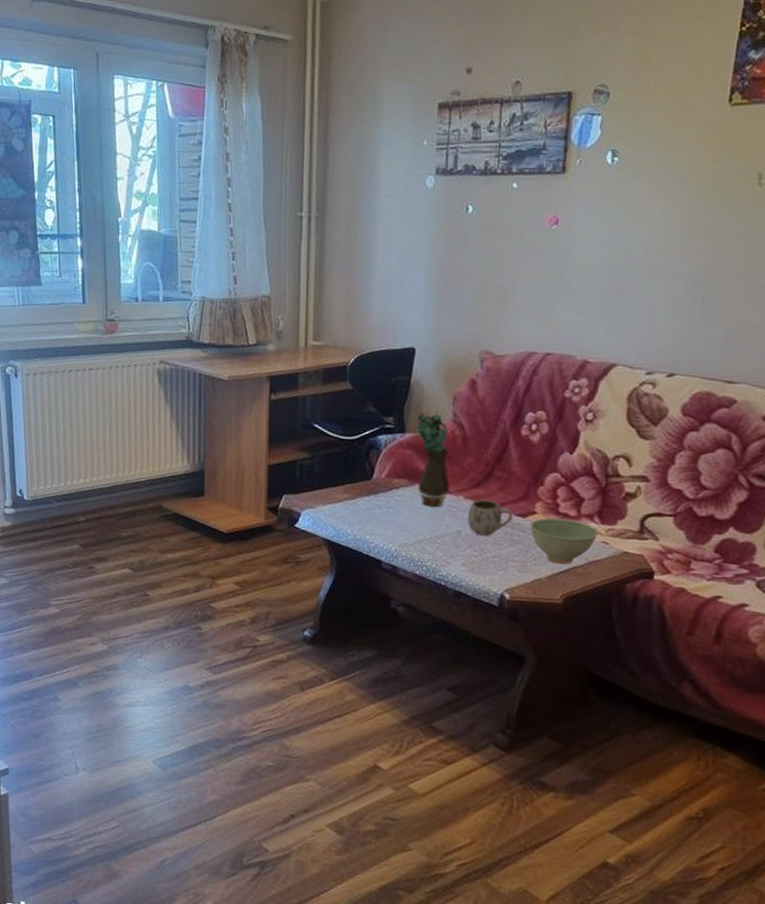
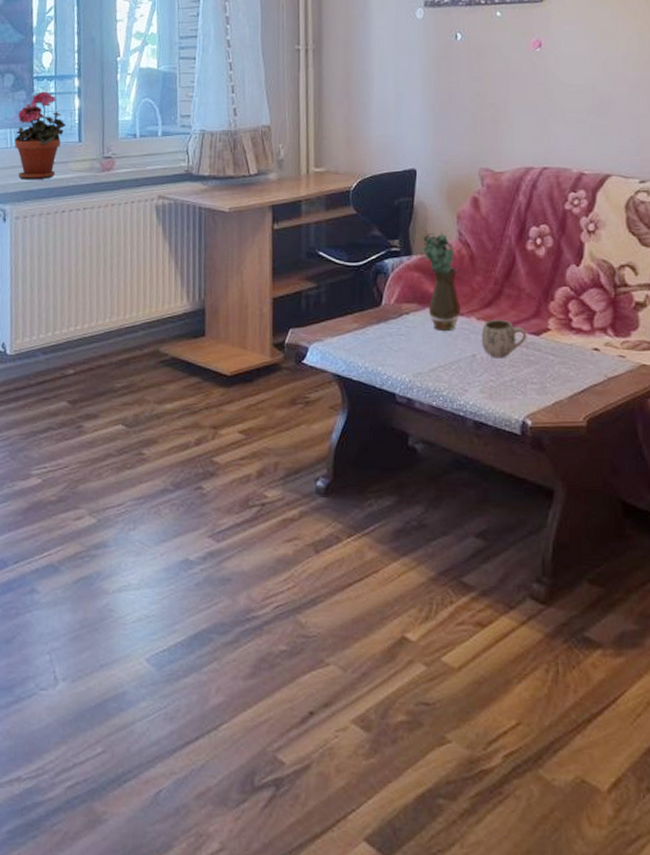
potted plant: none [21,250,71,339] -> present [14,91,67,180]
bowl: present [530,518,599,565] -> none [545,334,614,383]

